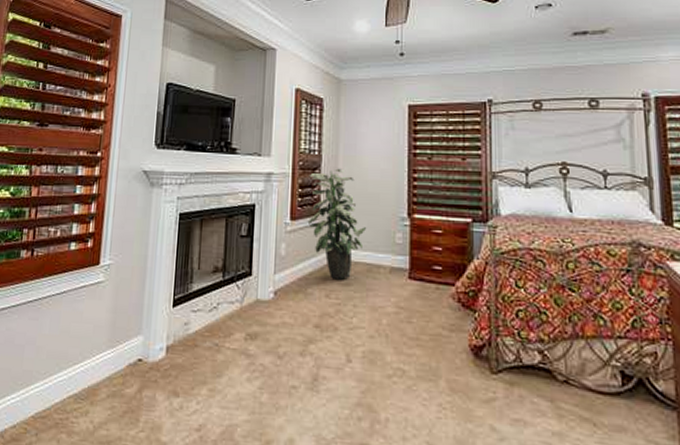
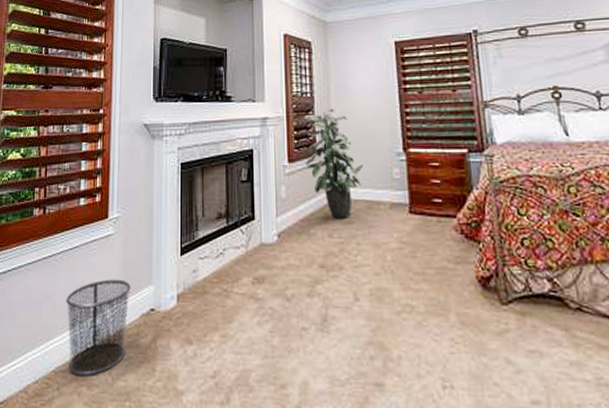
waste bin: none [48,326,119,424] -> present [66,279,131,376]

